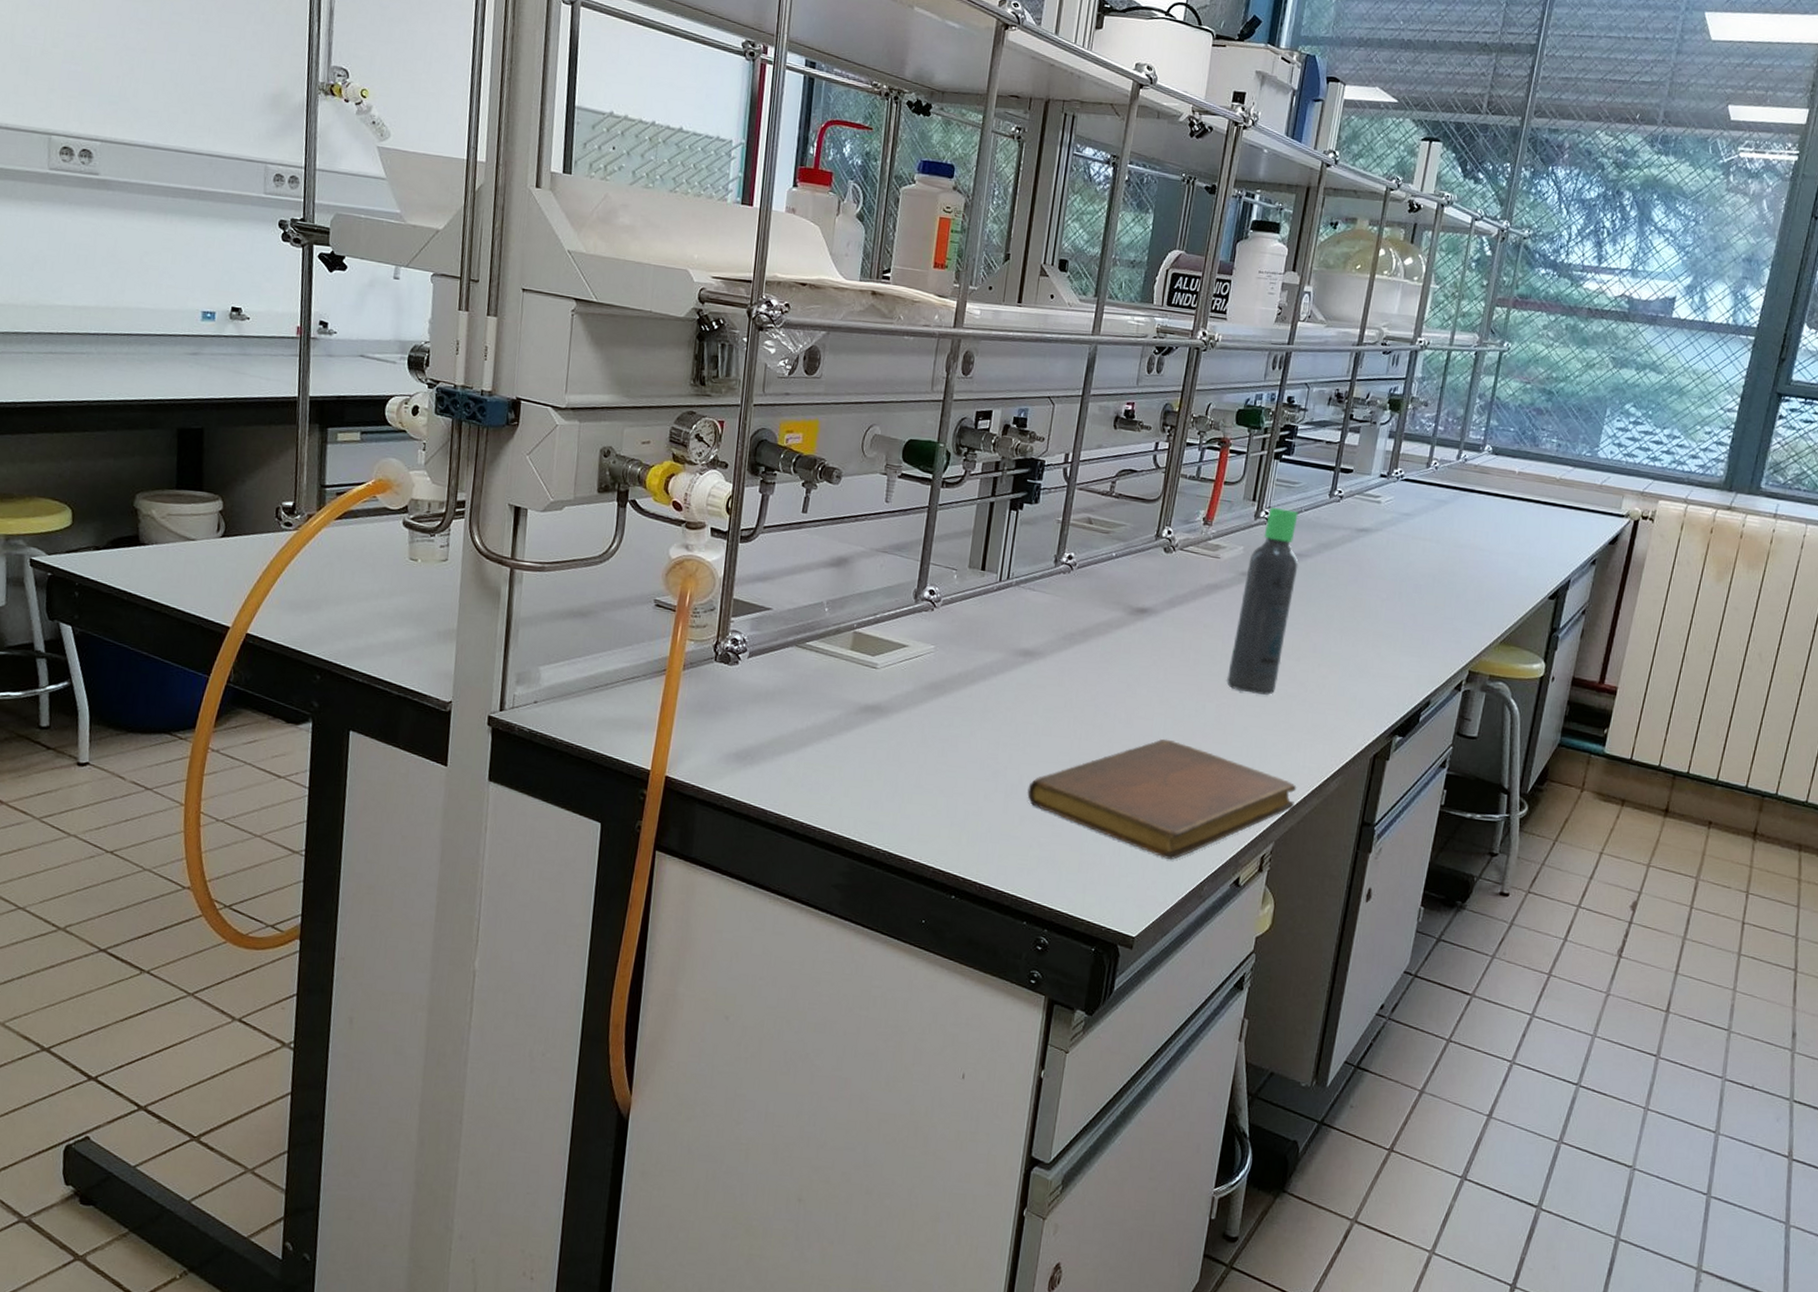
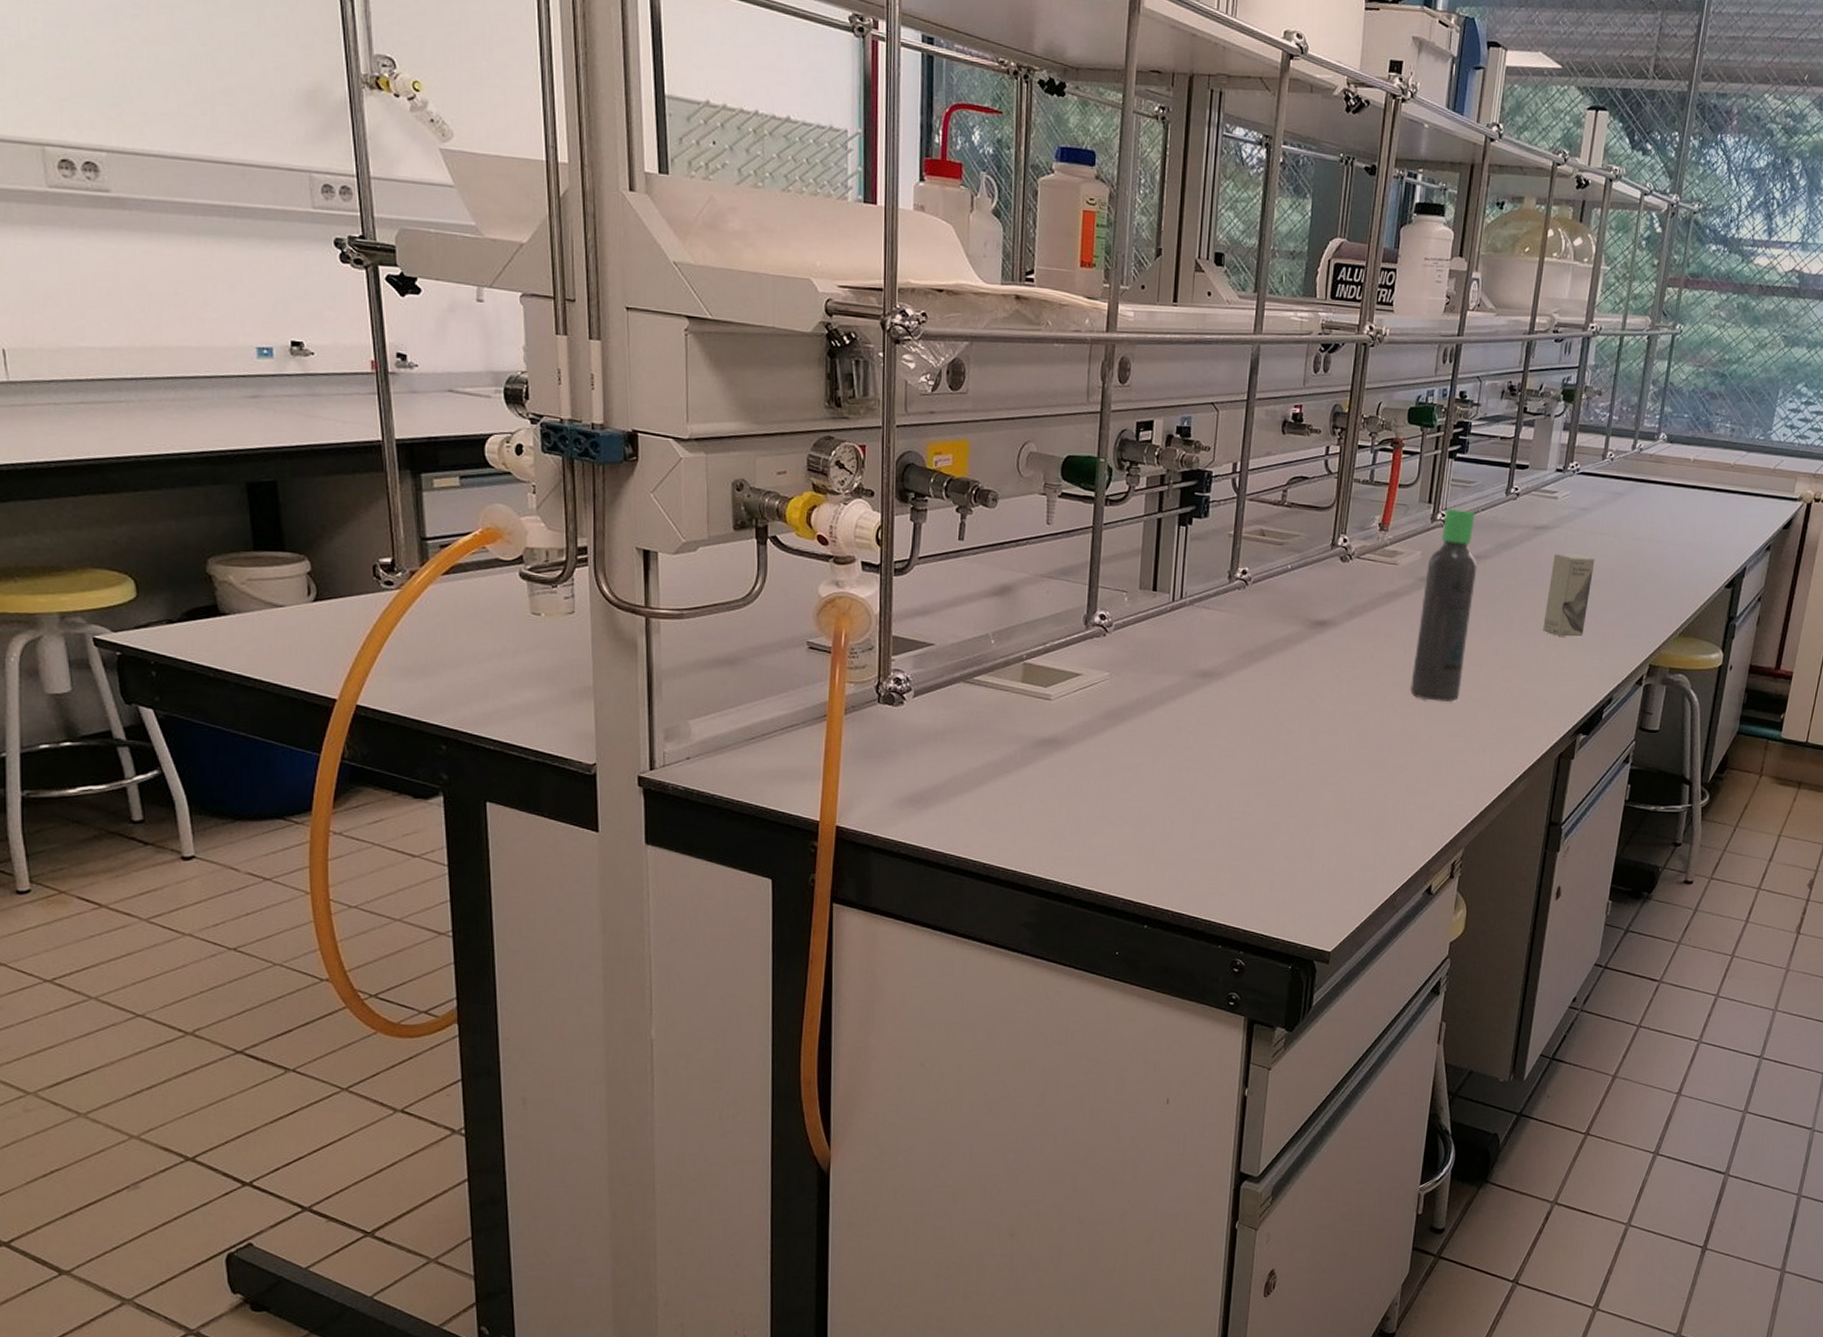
notebook: present [1027,738,1297,860] -> none [1215,752,1484,874]
box: none [1362,556,1417,639] -> present [1543,553,1595,637]

